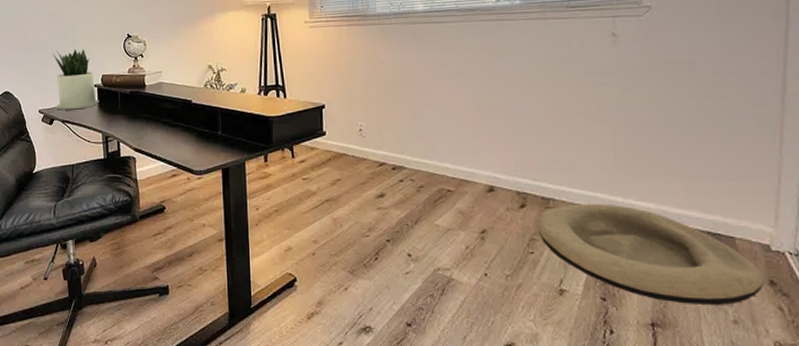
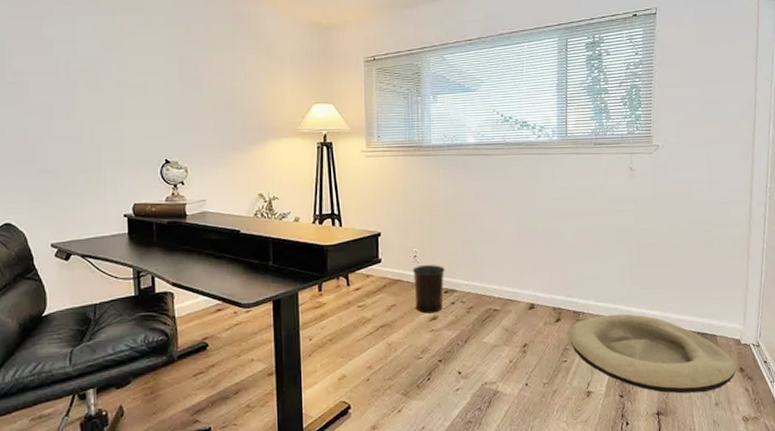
planter: present [52,48,100,110] -> none [70,174,131,244]
waste bin: none [357,138,392,190] -> present [412,264,445,314]

